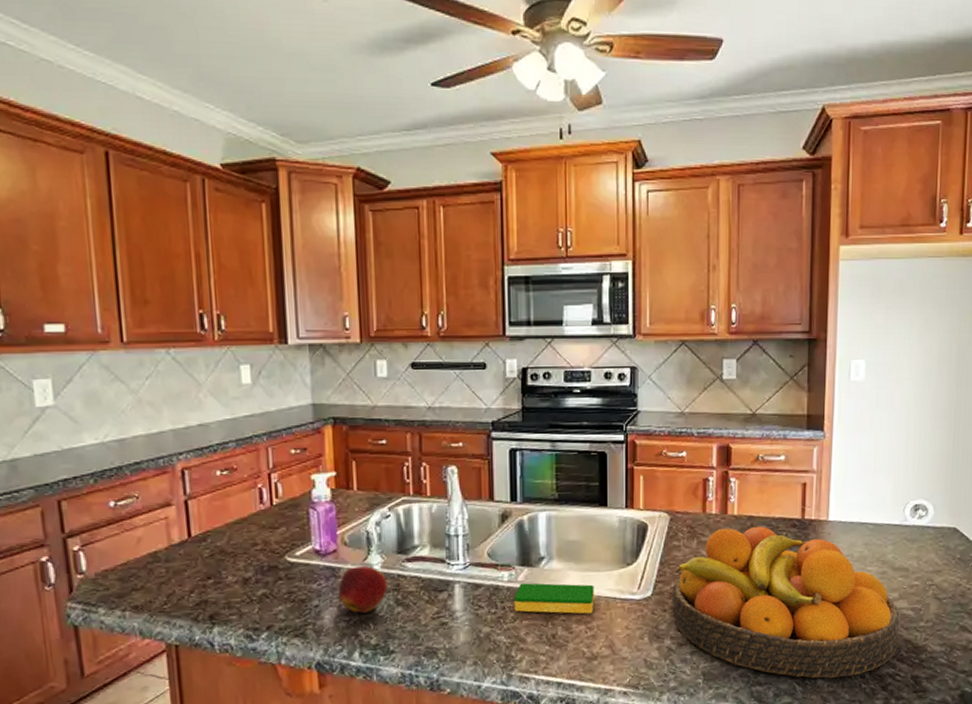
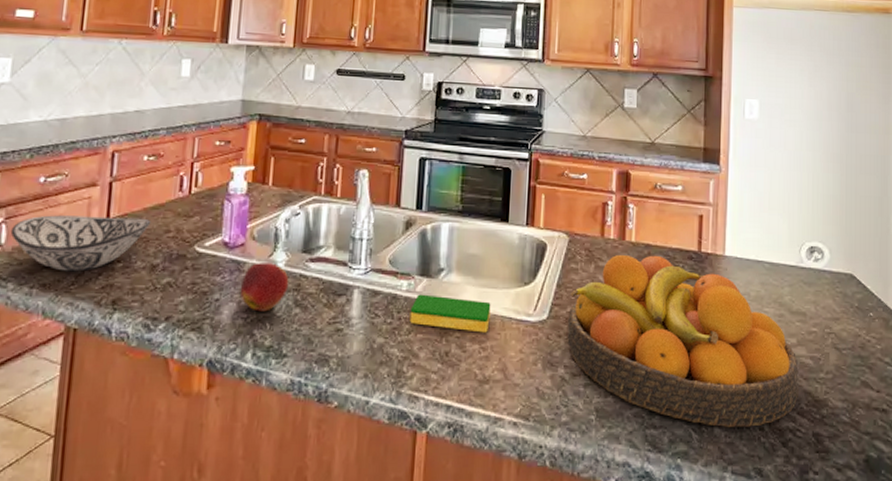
decorative bowl: none [89,533,236,593] -> present [10,215,151,272]

